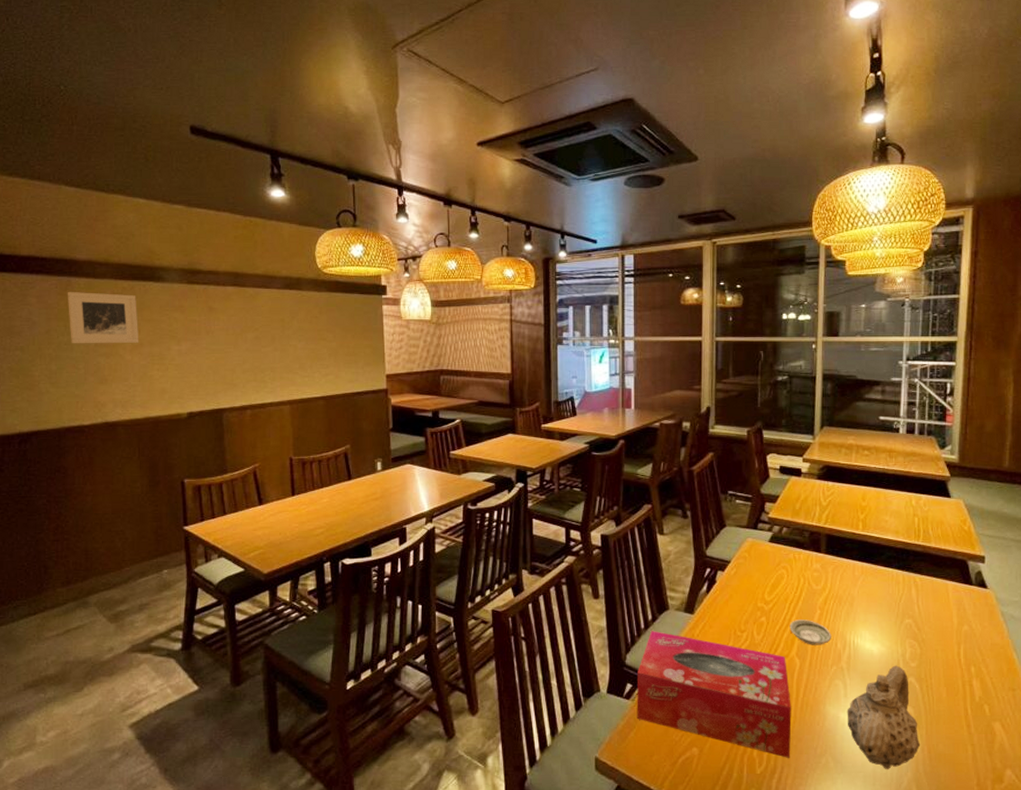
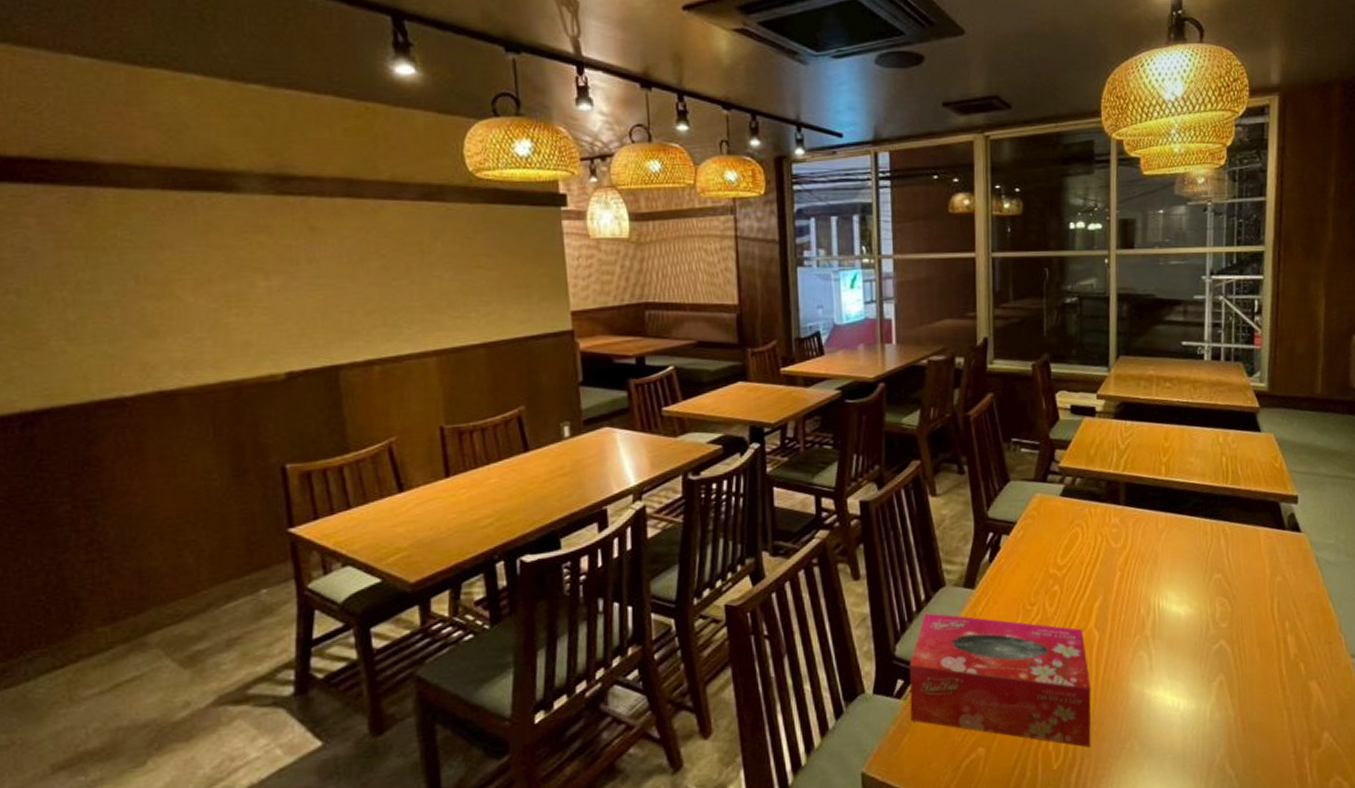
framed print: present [67,291,139,344] -> none [86,207,206,283]
saucer: present [789,620,832,645] -> none [1086,584,1134,614]
teapot: present [846,665,921,769] -> none [1152,627,1234,747]

